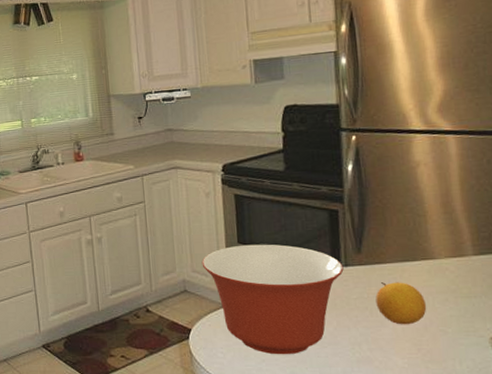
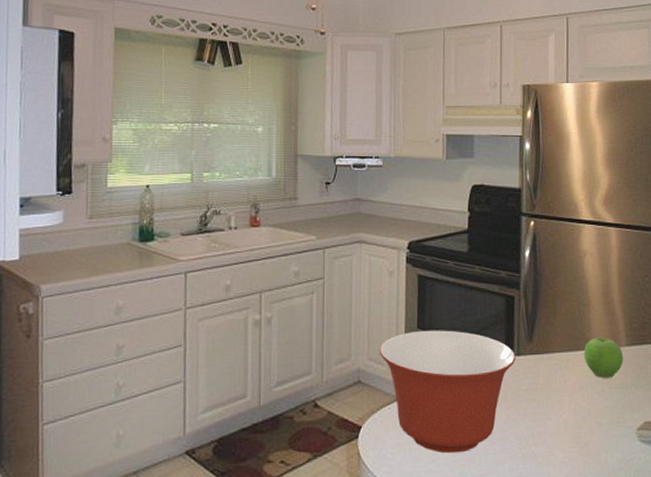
fruit: present [375,282,427,325] -> none [543,372,586,417]
fruit: none [421,247,471,287] -> present [583,337,624,378]

